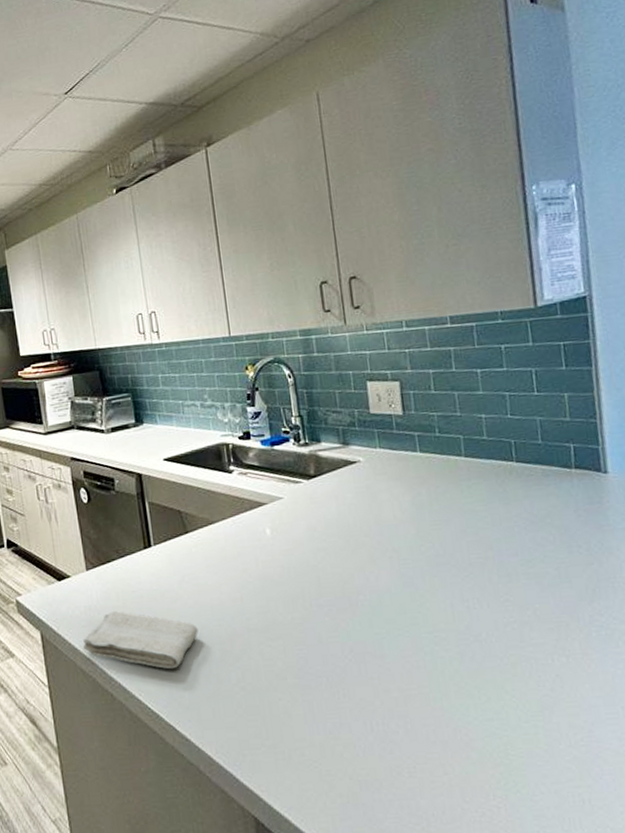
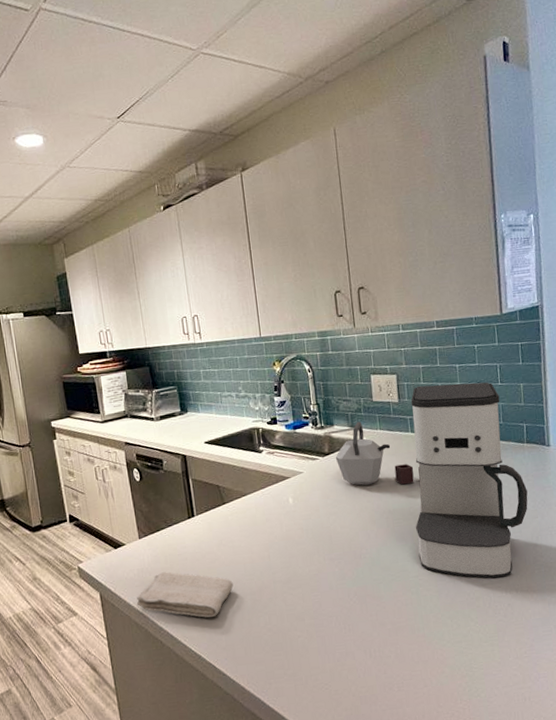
kettle: none [323,438,434,517] -> present [335,421,421,486]
coffee maker: none [418,391,580,640] -> present [410,382,528,579]

